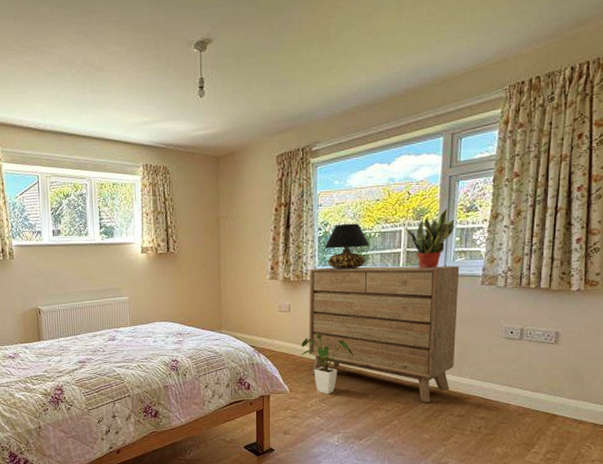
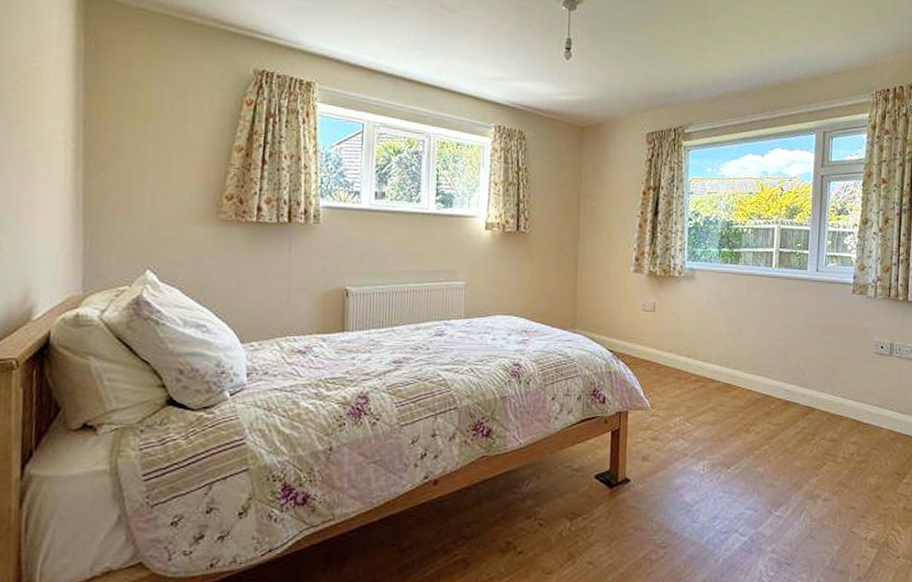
house plant: present [300,332,354,394] -> none [664,337,723,412]
dresser: present [309,265,460,402] -> none [674,263,832,424]
table lamp: present [324,223,370,269] -> none [694,215,742,267]
potted plant: present [404,209,455,269] -> none [777,209,827,273]

